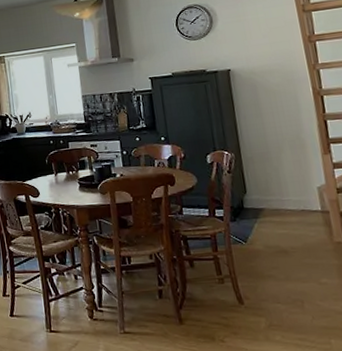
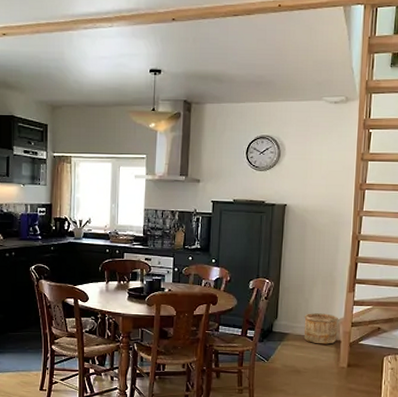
wooden bucket: none [278,181,323,218] -> present [304,313,338,344]

